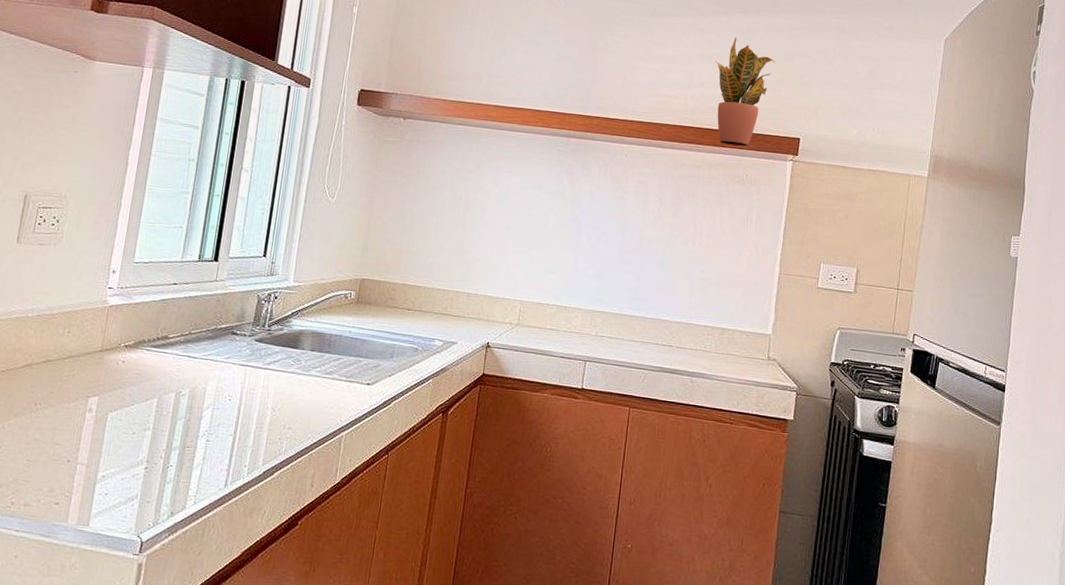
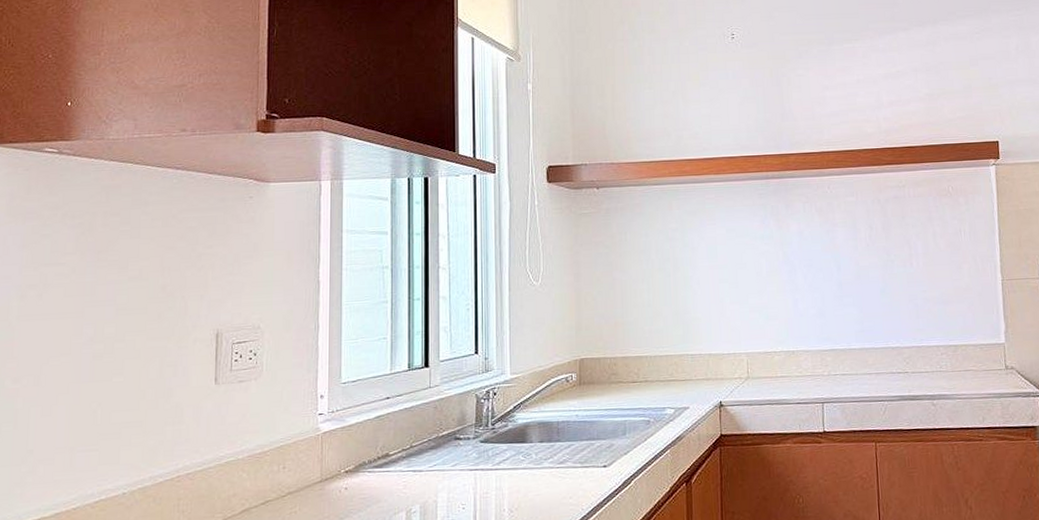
potted plant: present [715,37,776,147] -> none [901,51,961,160]

